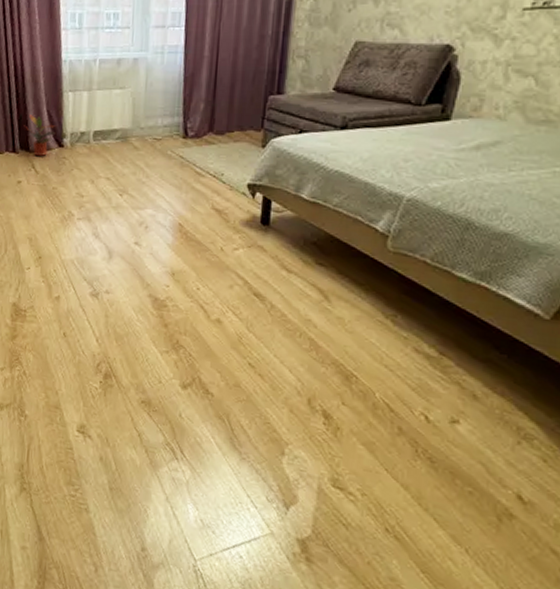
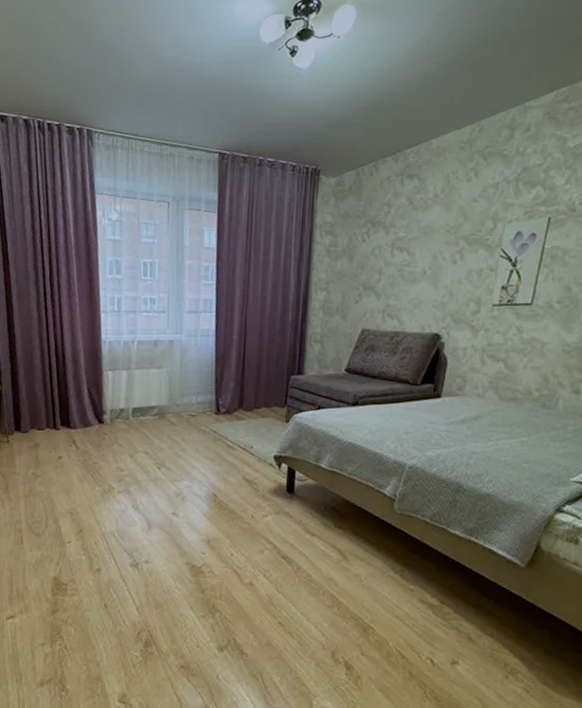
potted plant: present [23,115,56,157] -> none [64,392,96,433]

